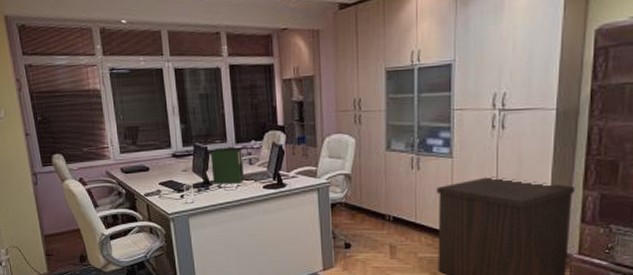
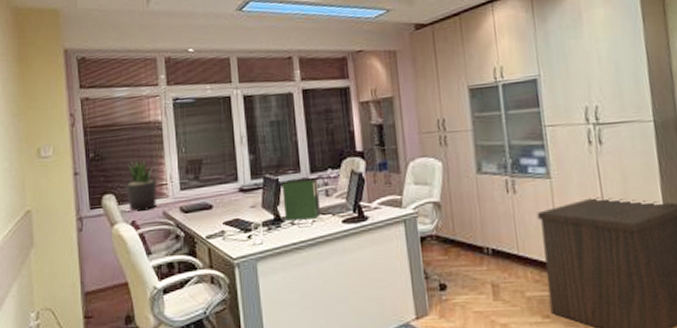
planter: none [71,124,100,170] -> present [125,160,157,212]

